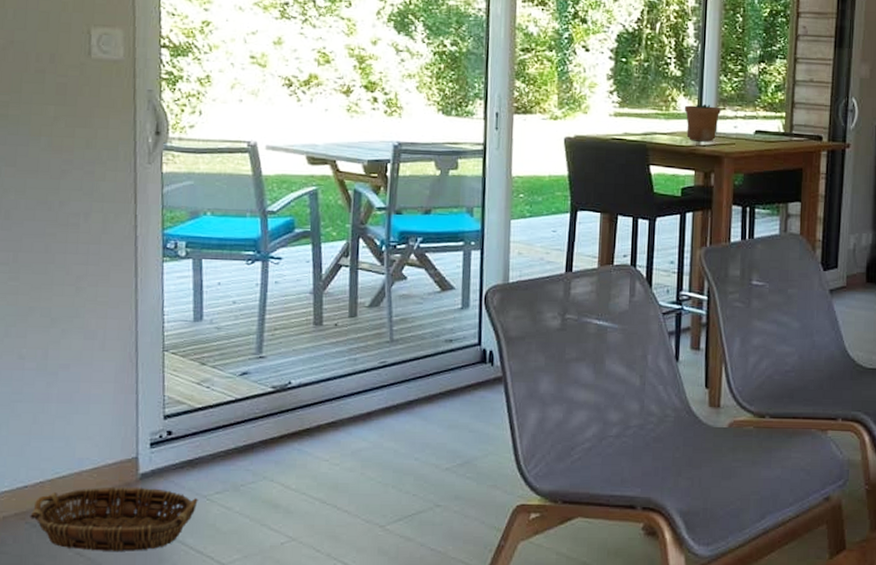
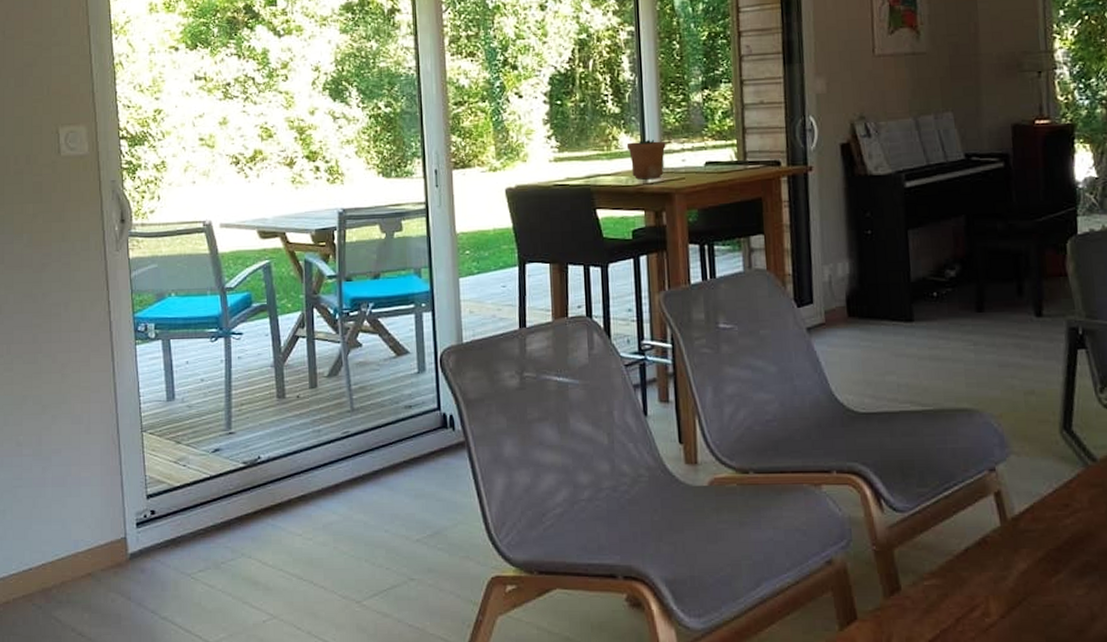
basket: present [30,486,198,552] -> none [36,567,183,632]

